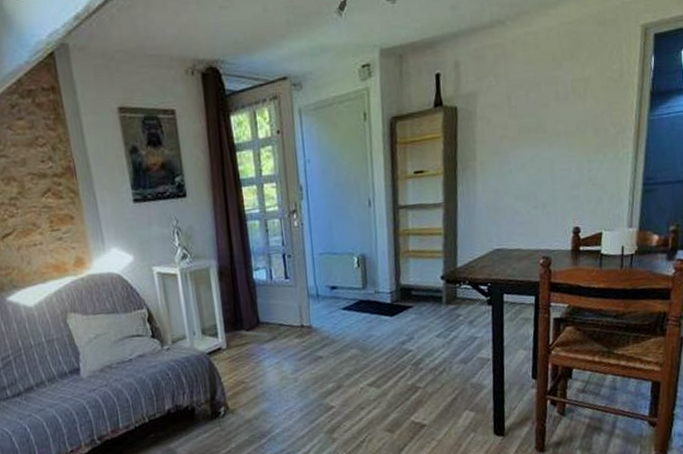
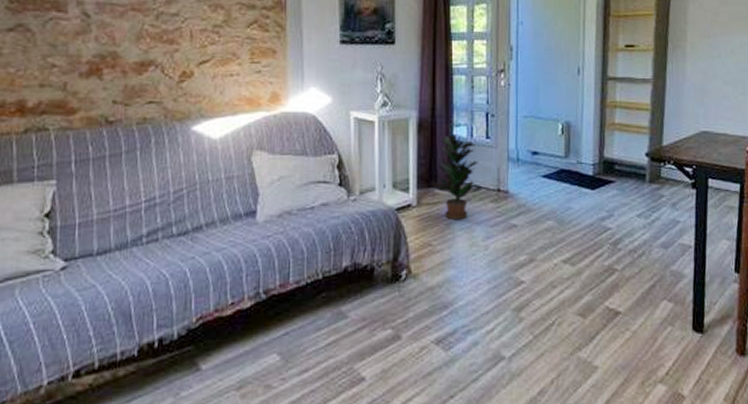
potted plant: none [237,278,287,358] -> present [431,135,483,220]

